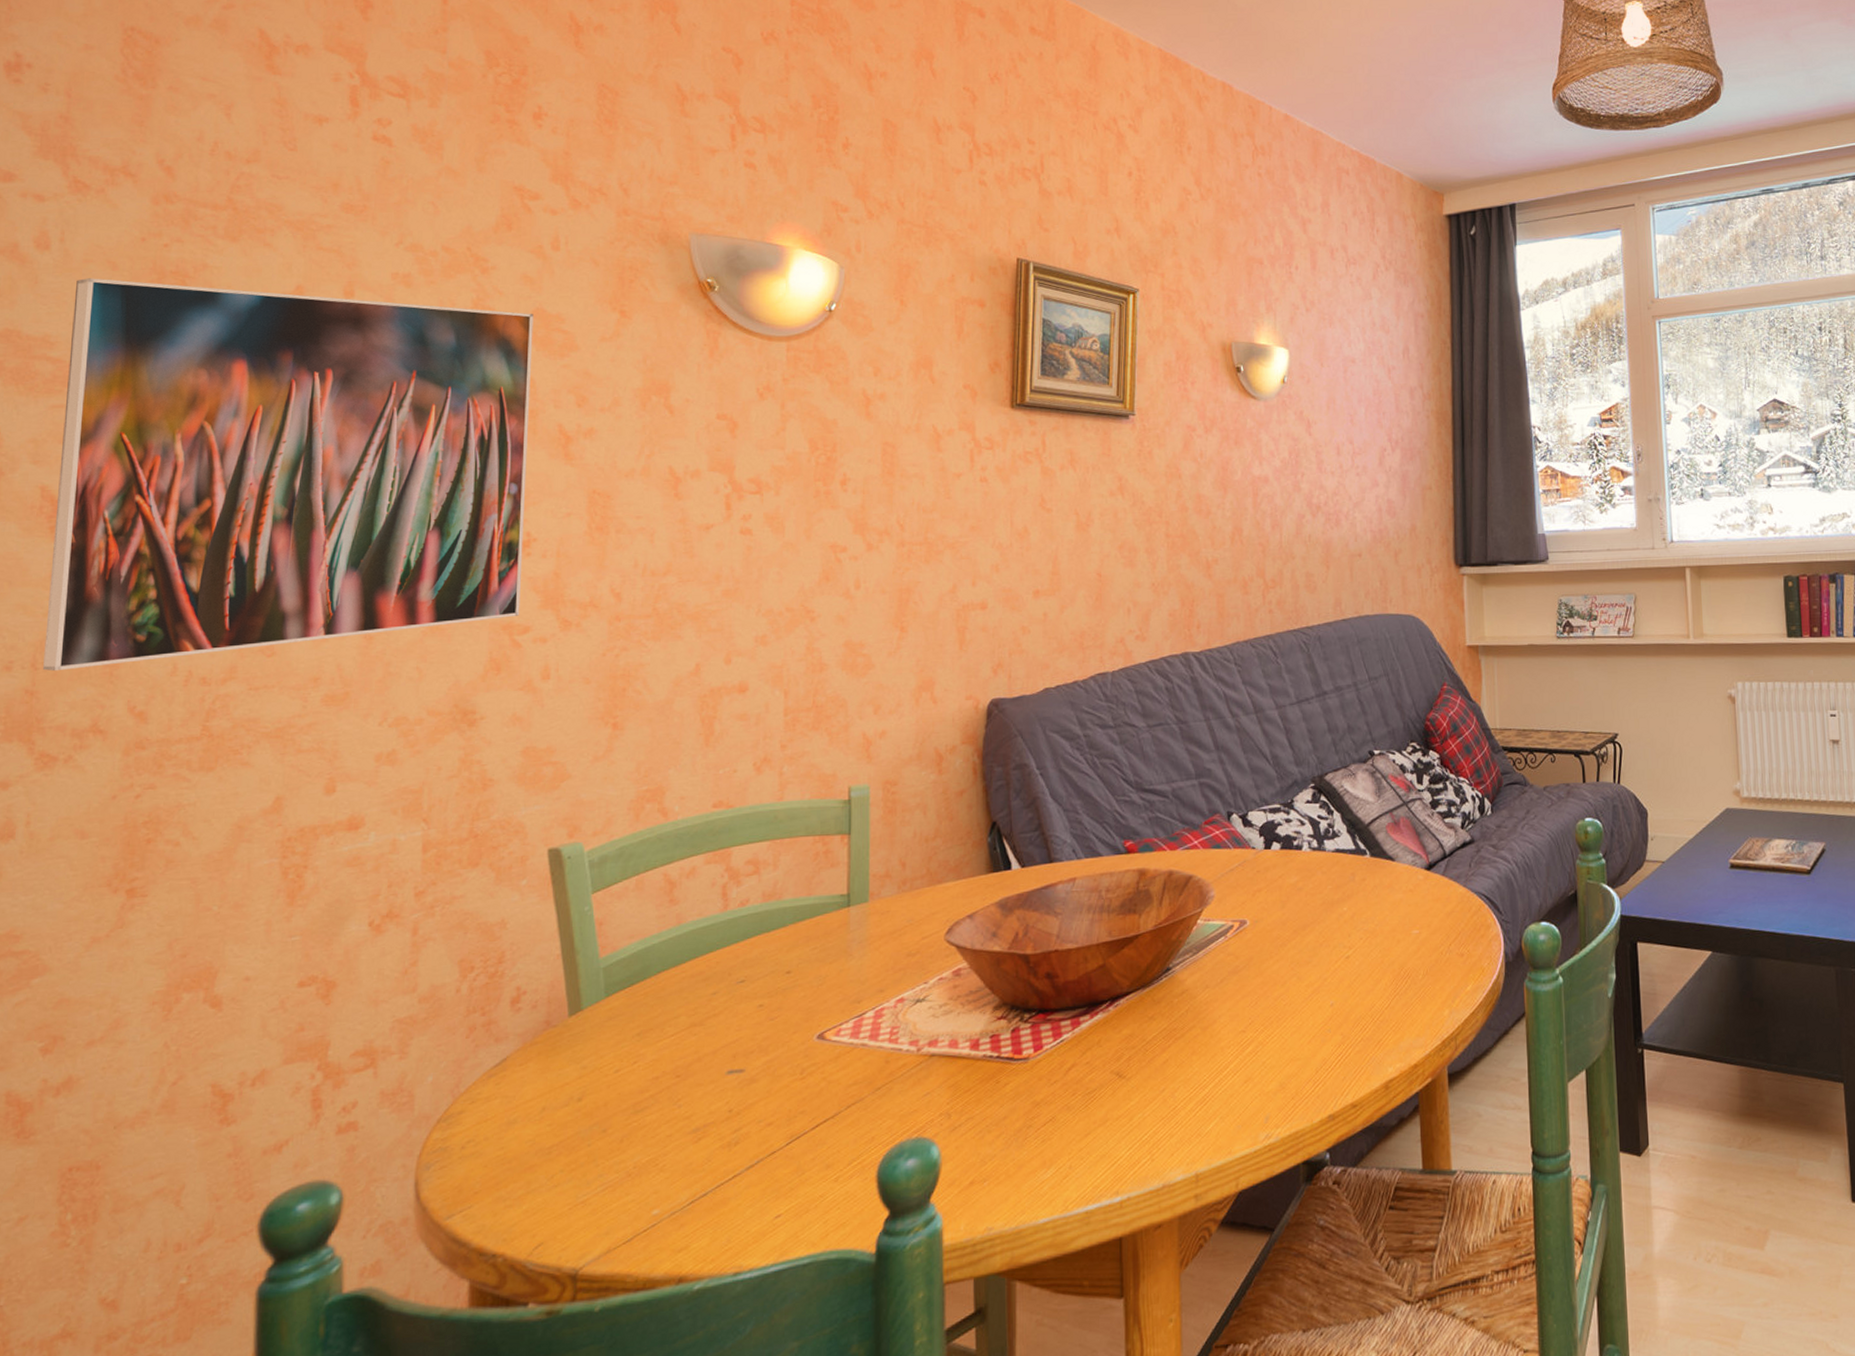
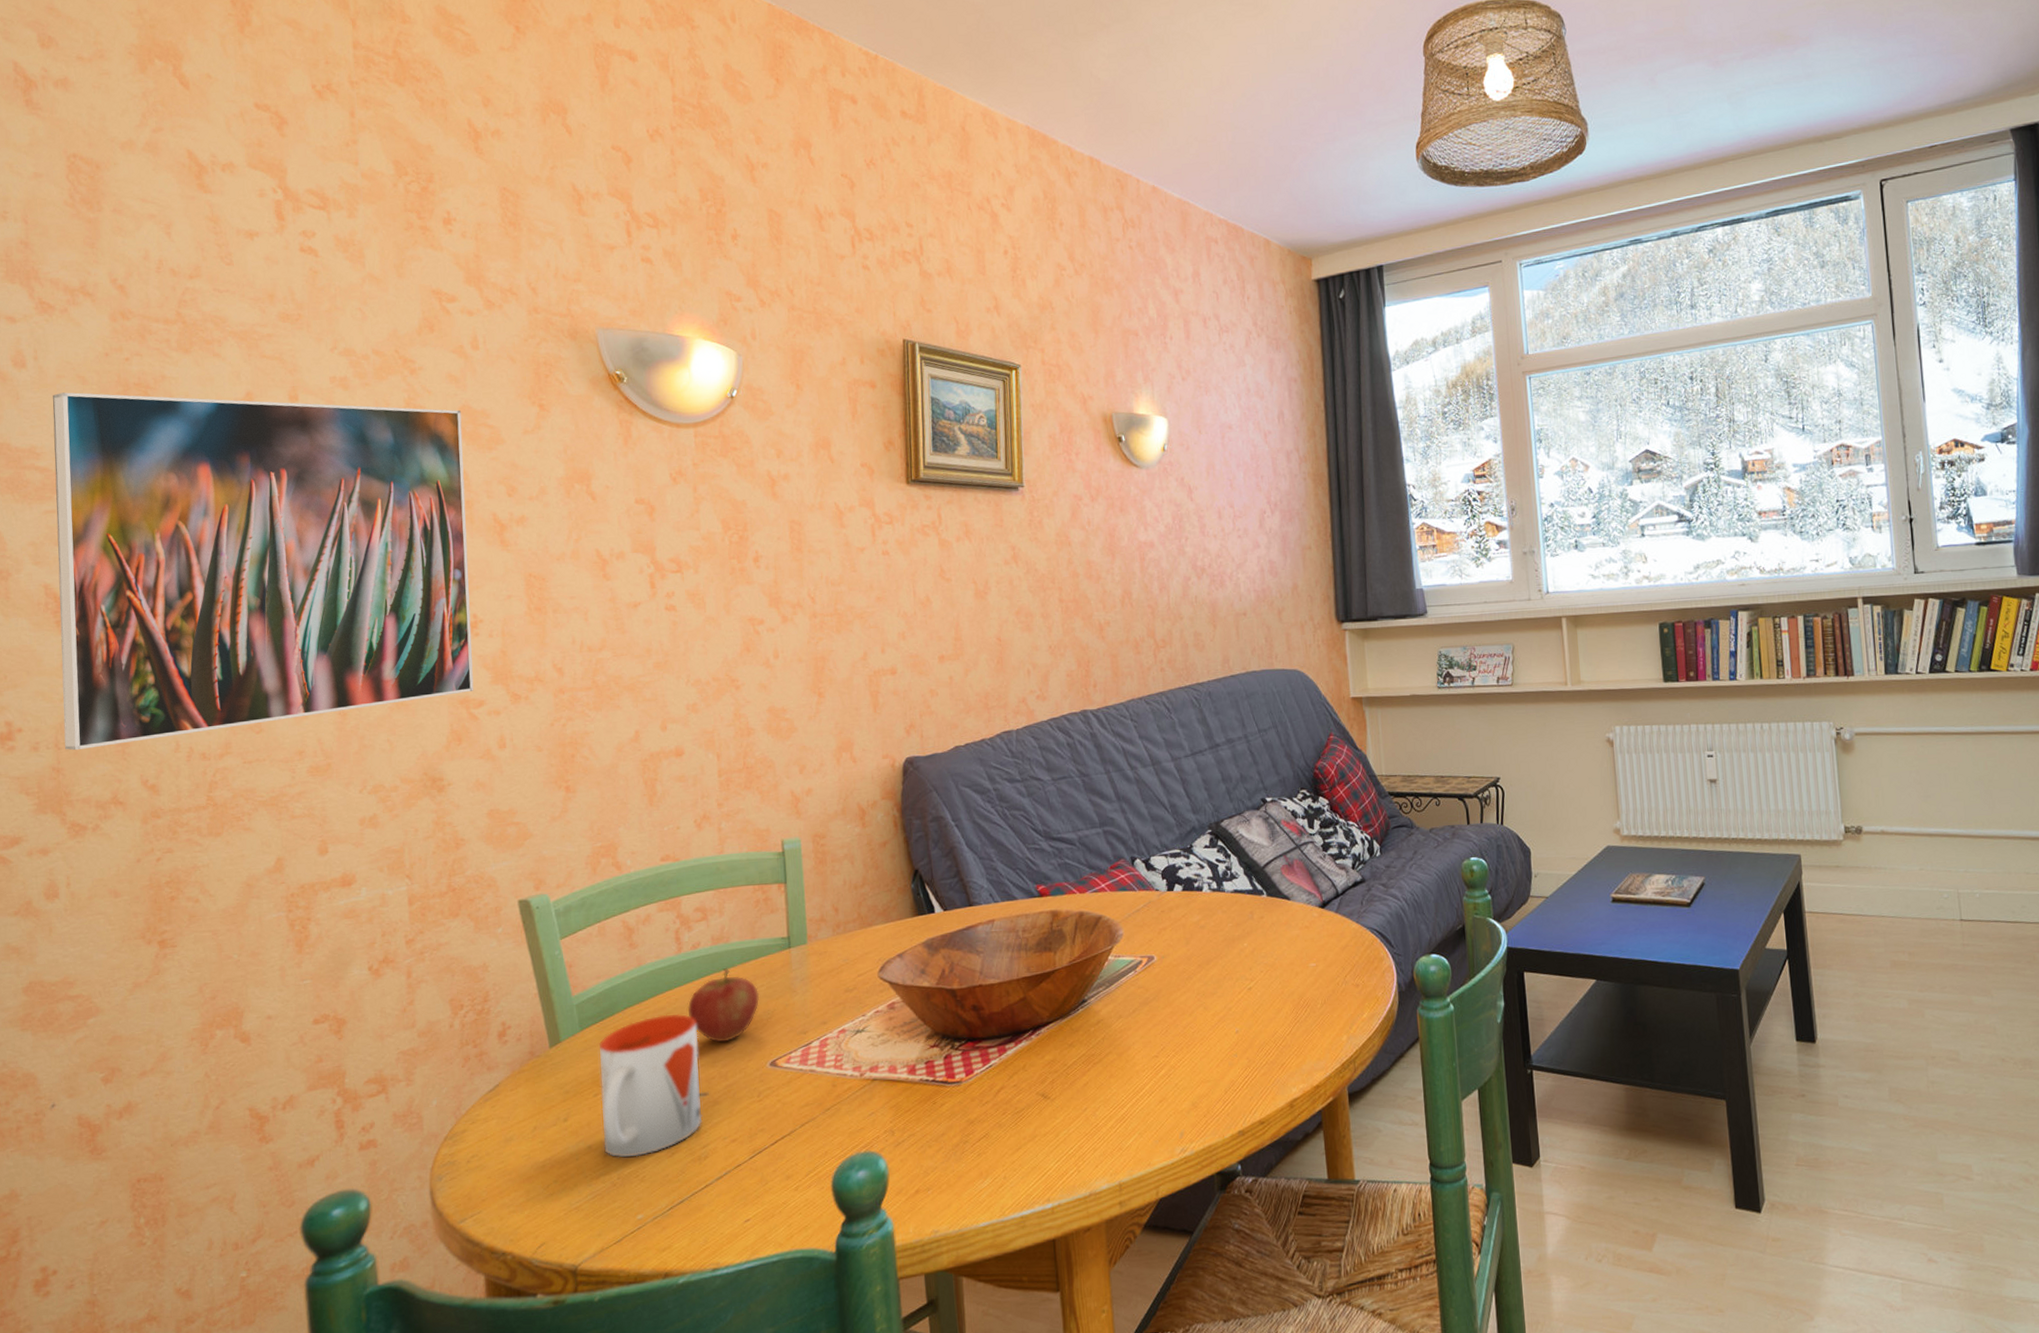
mug: none [621,979,739,1144] -> present [598,1013,702,1158]
apple: none [729,928,812,1012] -> present [687,968,760,1043]

